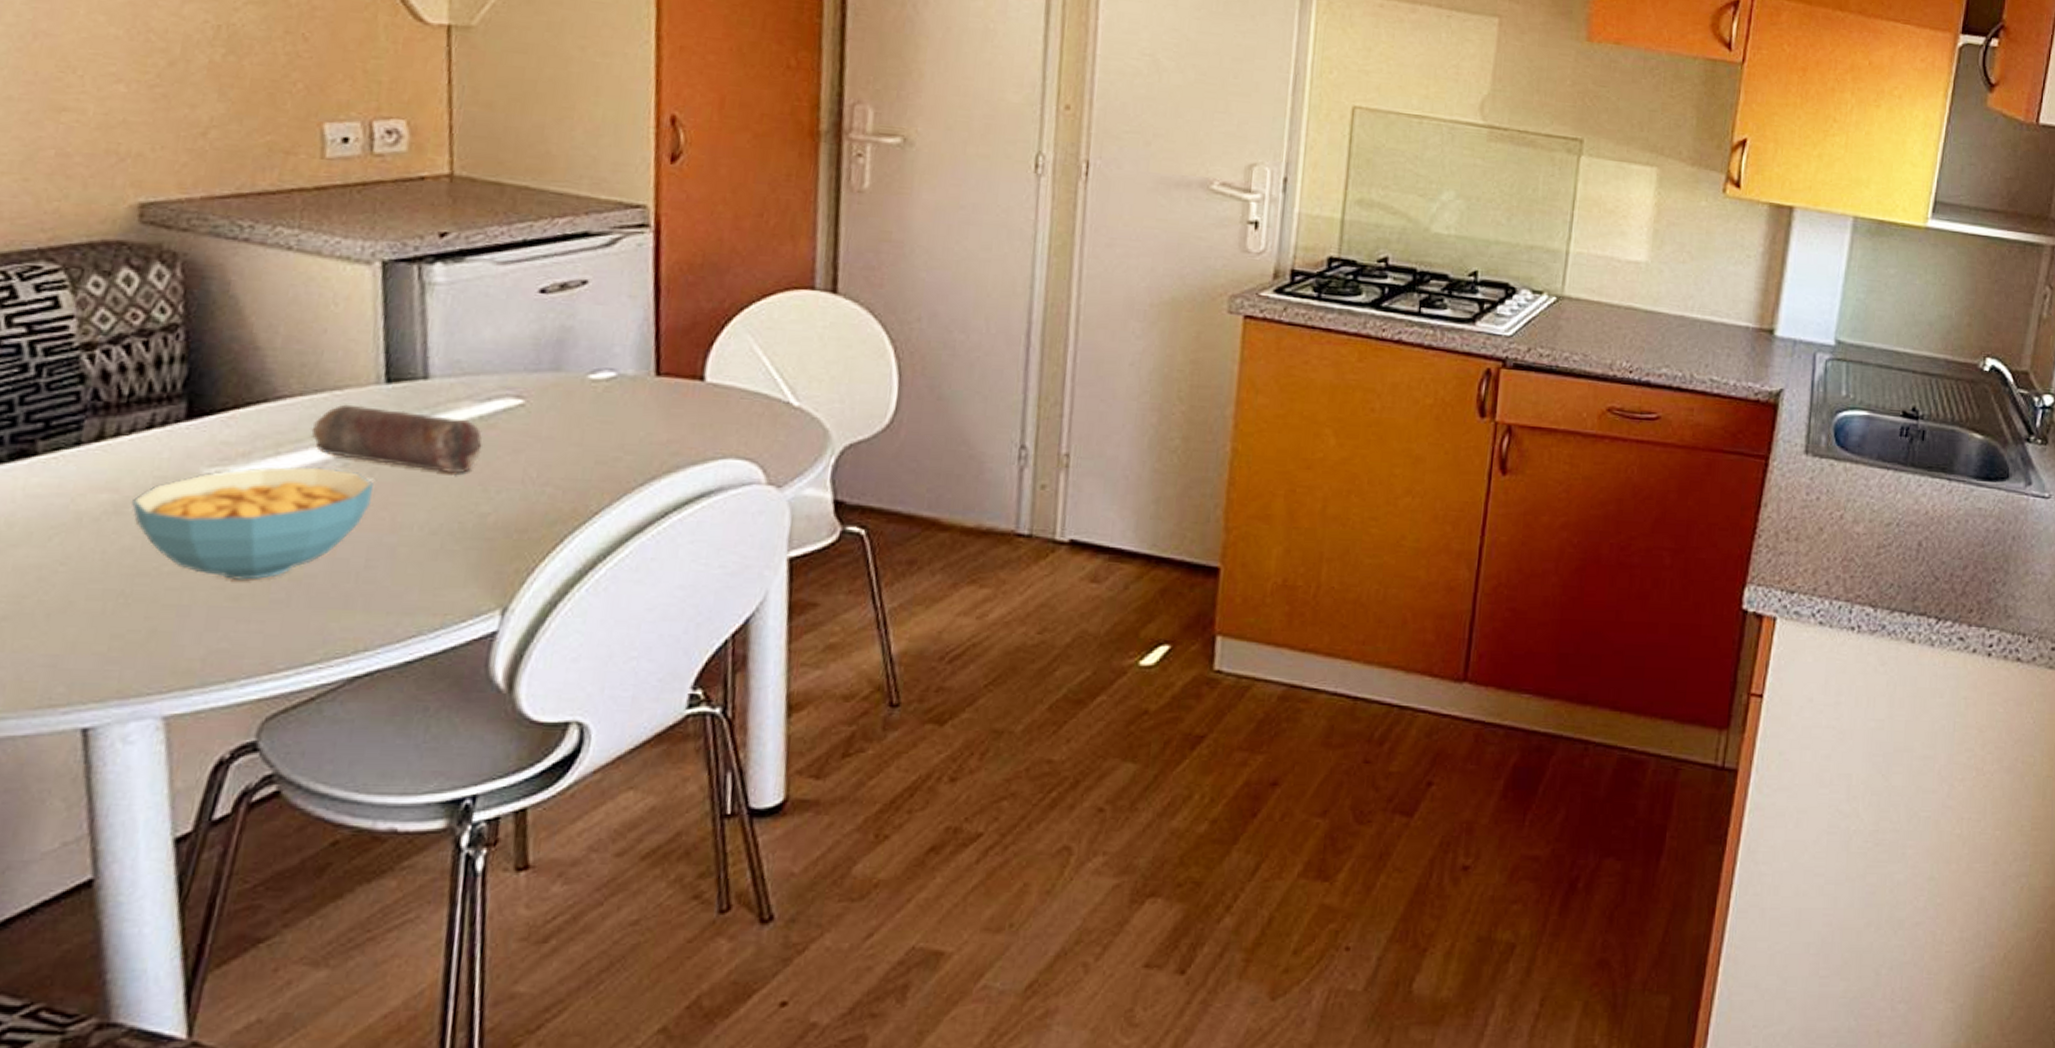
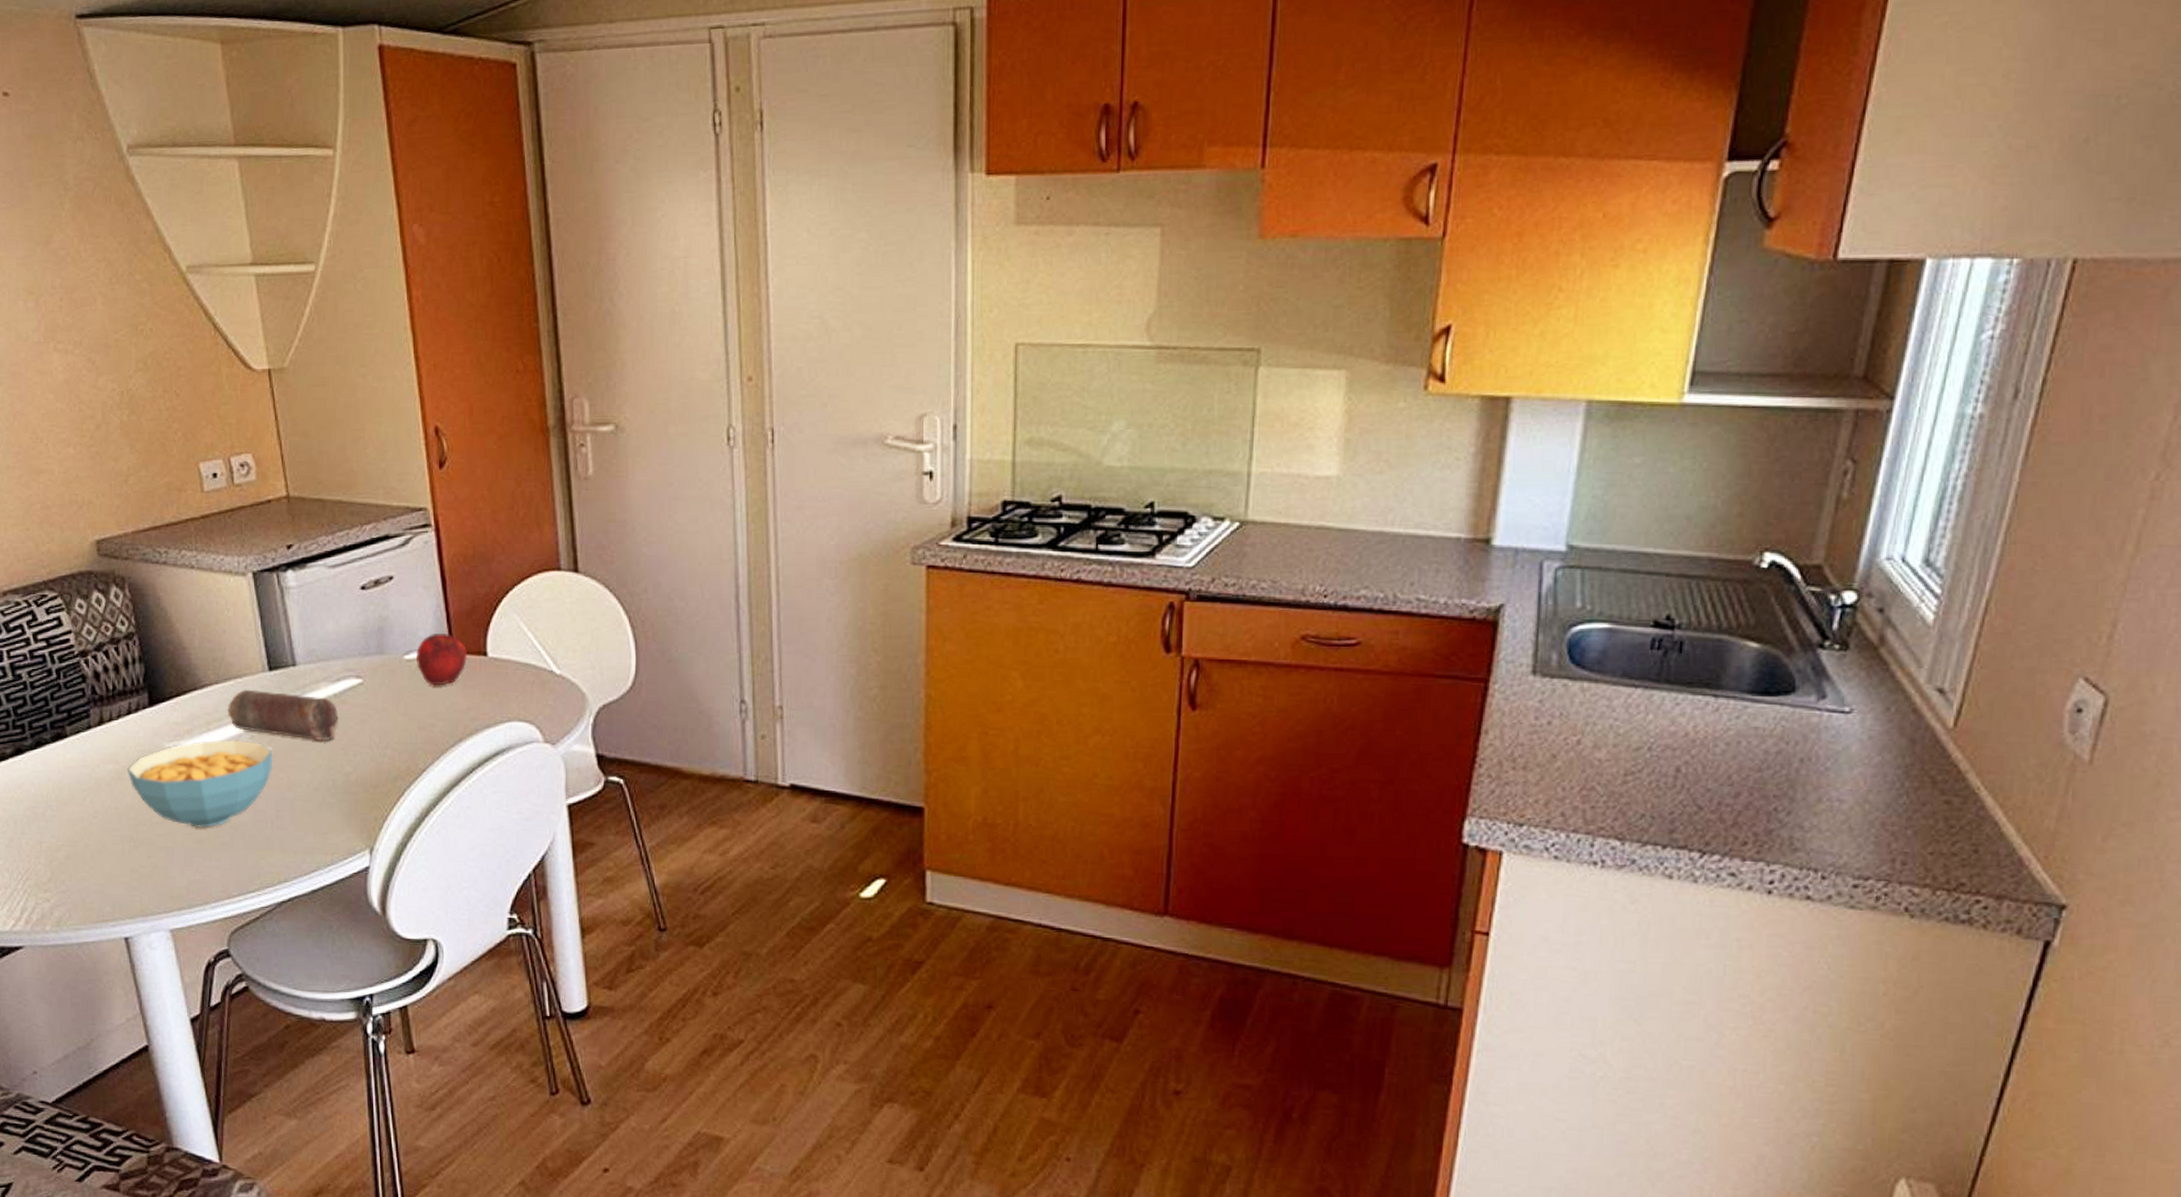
apple: none [605,351,678,413] -> present [416,634,468,686]

